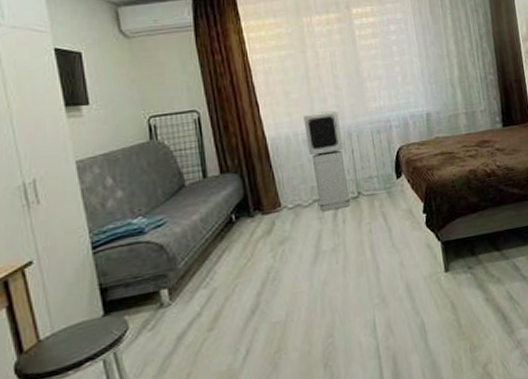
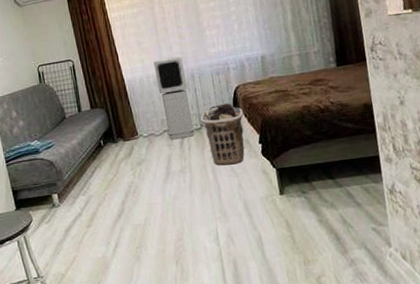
clothes hamper: none [357,166,407,241] -> present [200,103,245,166]

